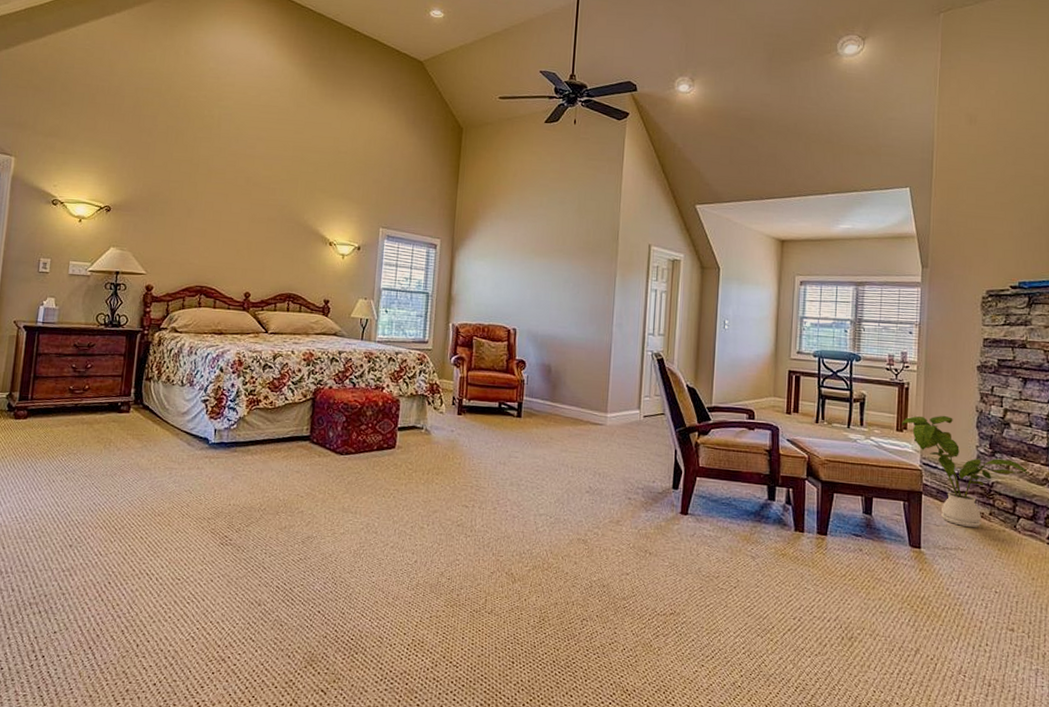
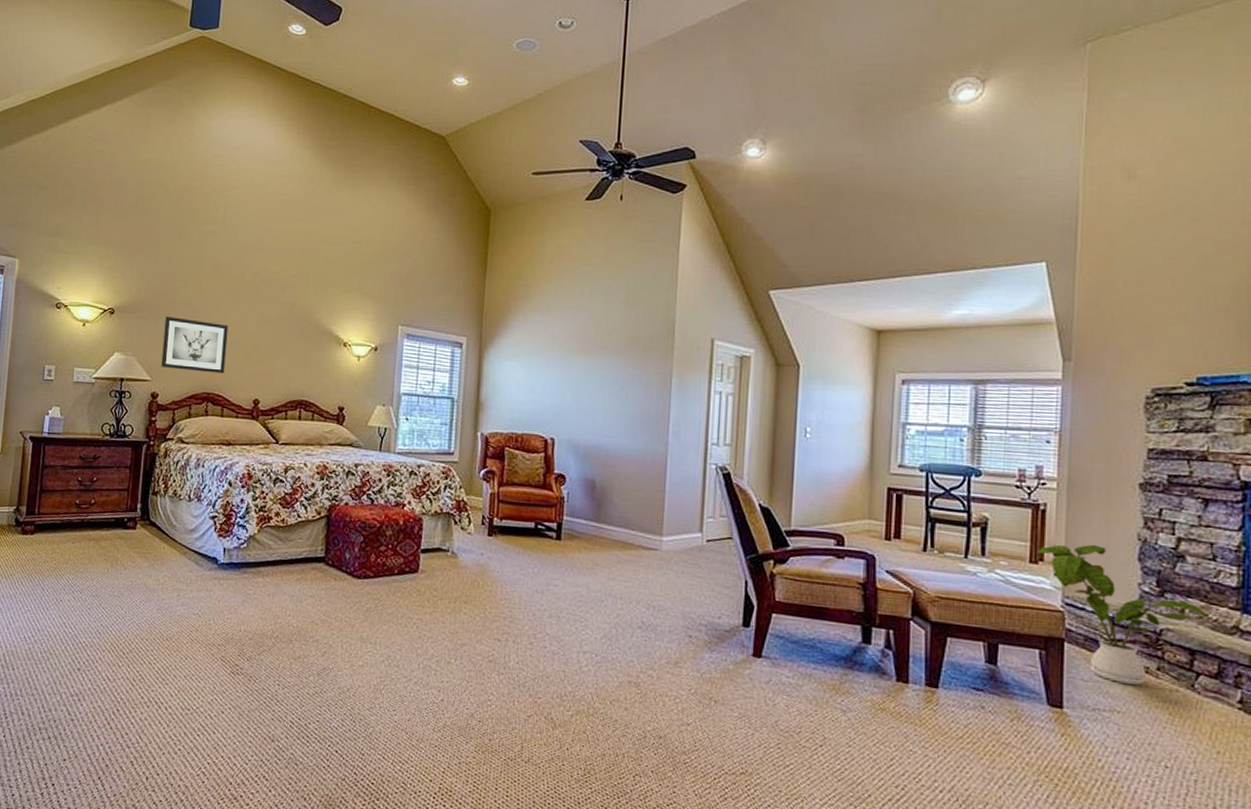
wall art: none [156,215,222,269] -> present [161,316,229,374]

